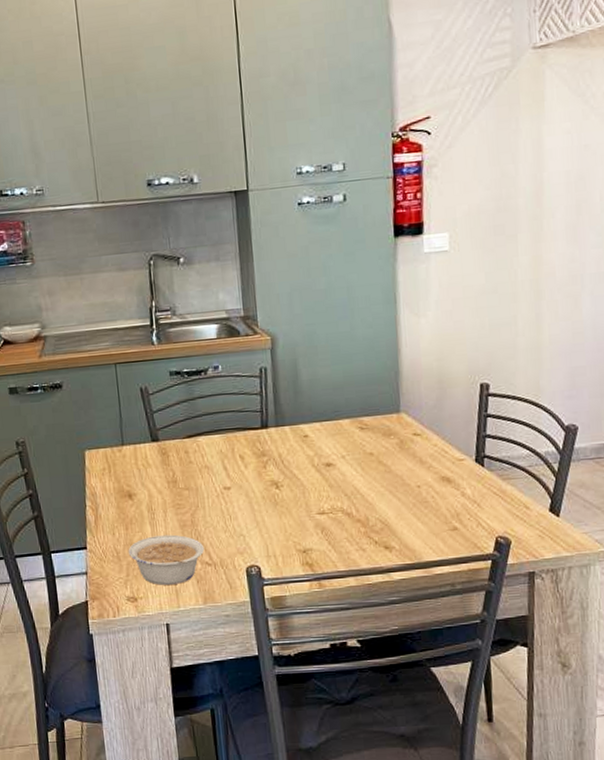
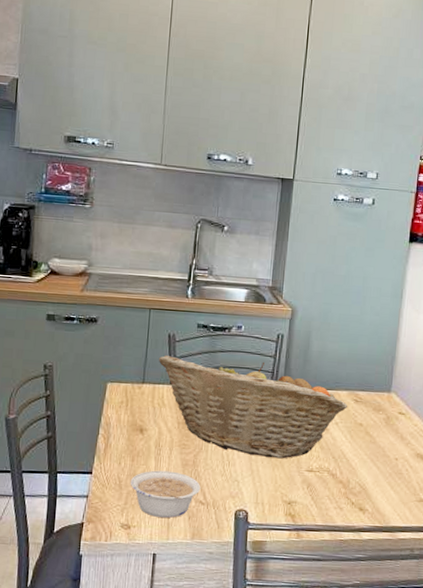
fruit basket: none [134,401,352,506] -> present [158,356,347,459]

